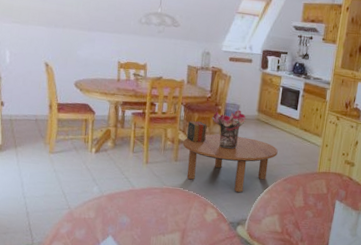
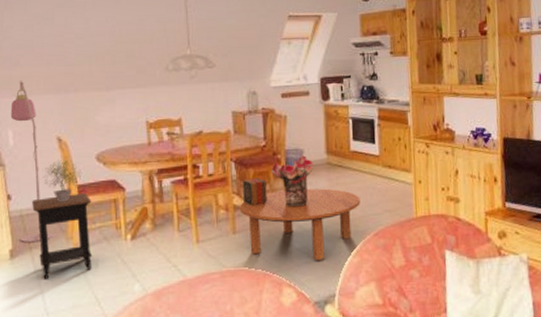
floor lamp: none [8,10,38,142] -> present [10,80,57,243]
side table: none [20,108,68,172] -> present [32,193,93,279]
potted plant: none [31,79,63,115] -> present [43,156,83,203]

